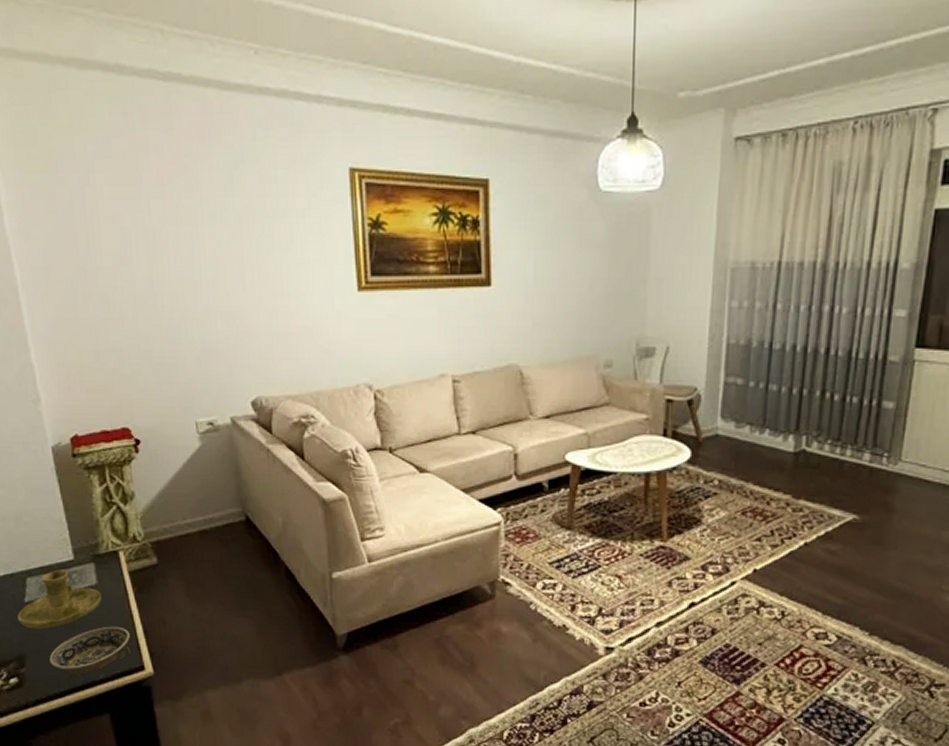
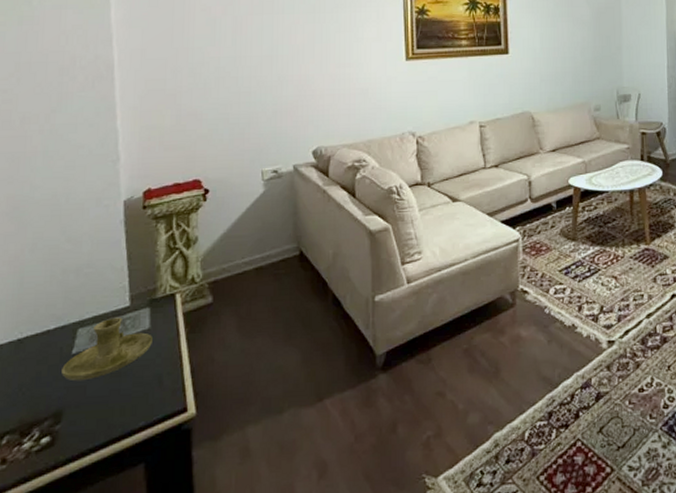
bowl: present [49,626,131,675] -> none [88,369,176,425]

